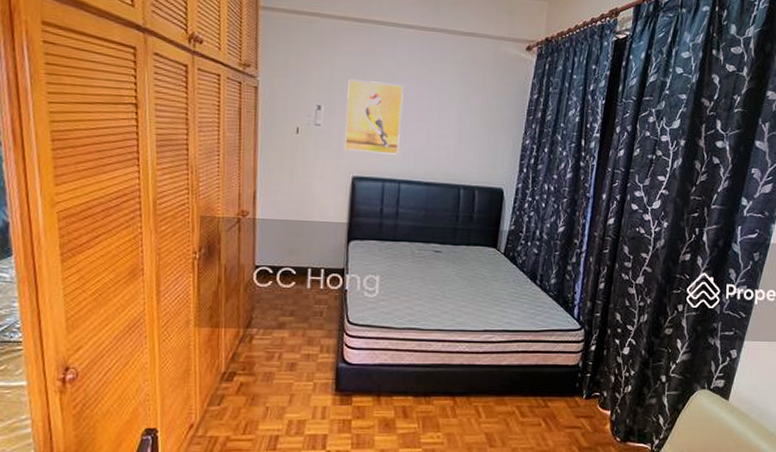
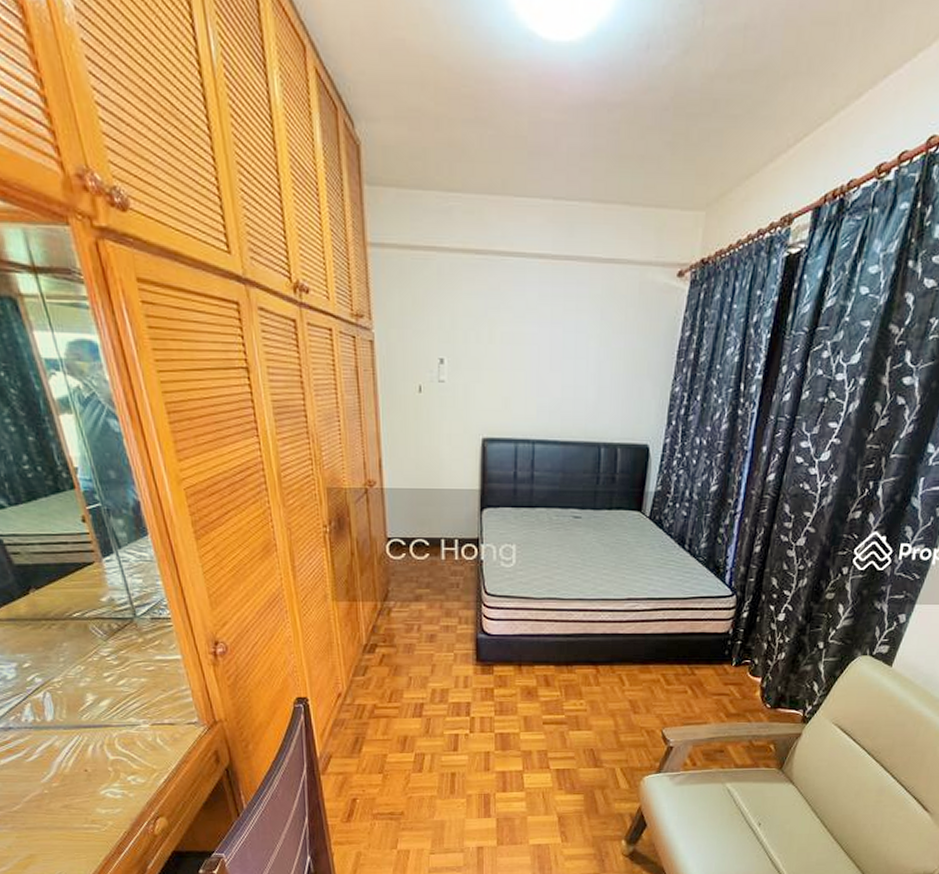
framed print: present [345,78,404,155] -> none [472,324,535,411]

